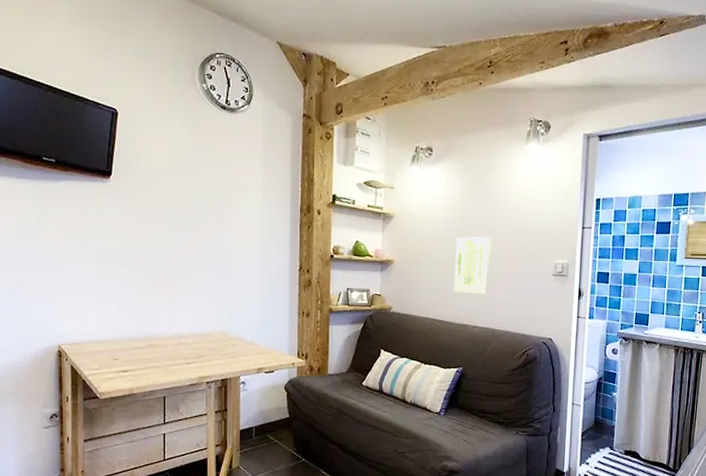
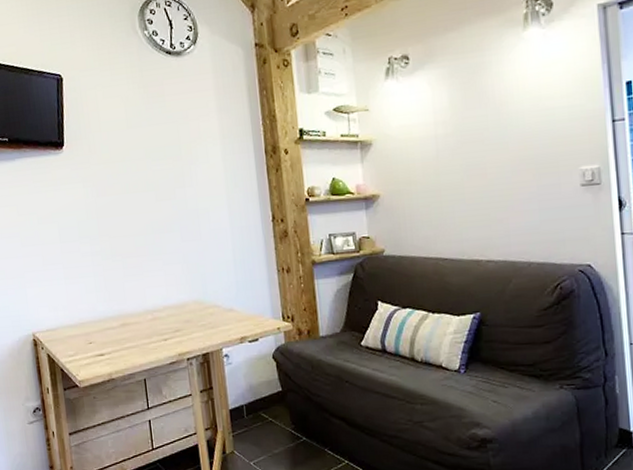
wall art: present [454,236,492,295] -> none [451,149,502,223]

